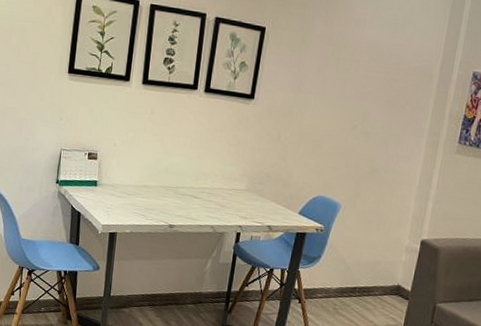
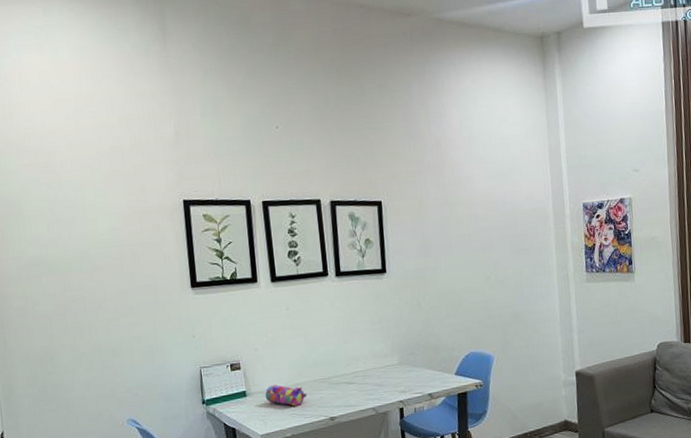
pencil case: none [113,181,153,207] -> present [265,385,307,406]

